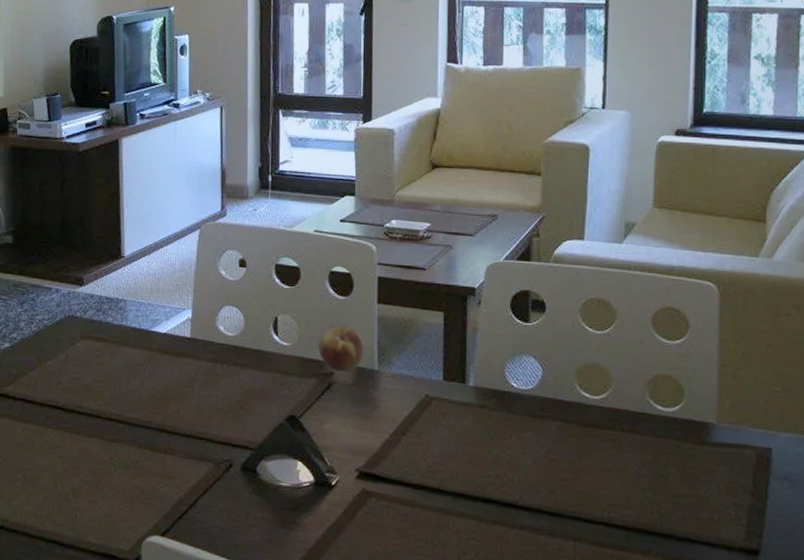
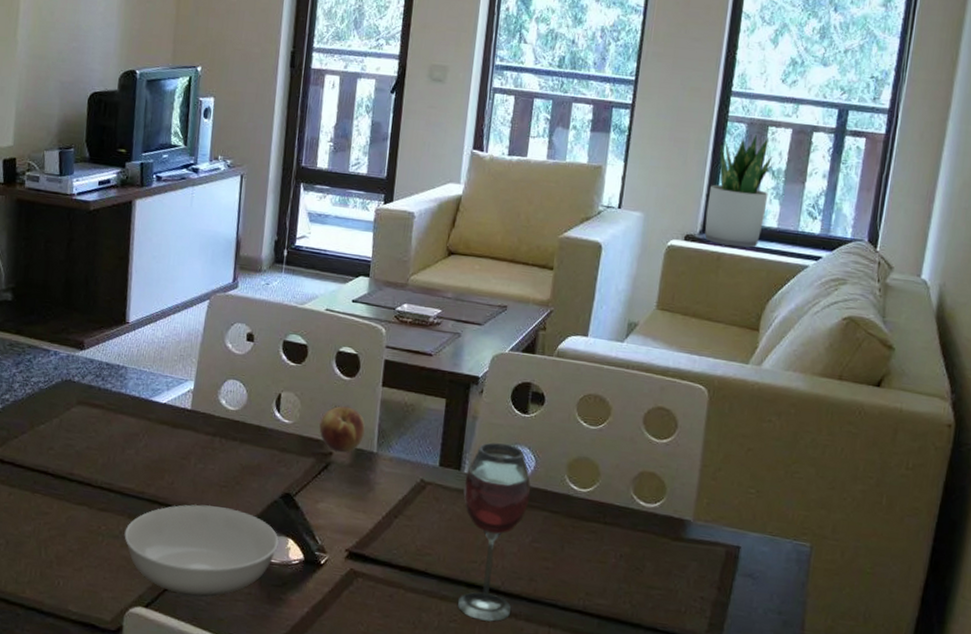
bowl: none [135,431,288,525] -> present [124,504,279,599]
wineglass: none [471,353,541,538] -> present [458,442,531,622]
planter: none [695,23,763,139] -> present [704,135,775,248]

